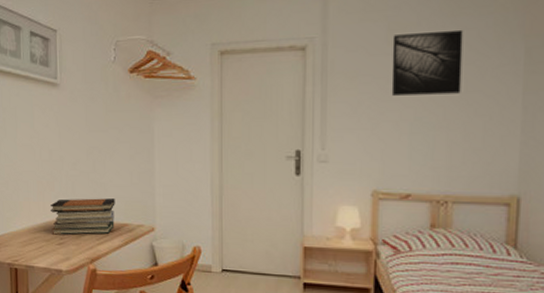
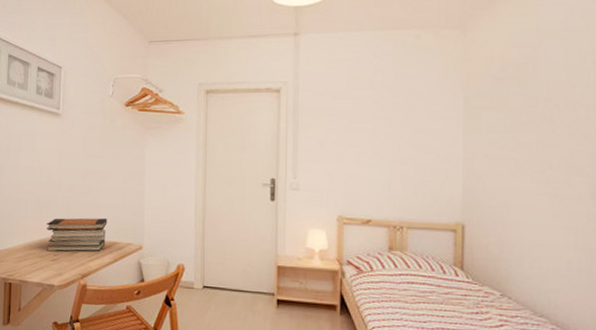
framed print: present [391,29,464,96] -> none [353,79,413,133]

